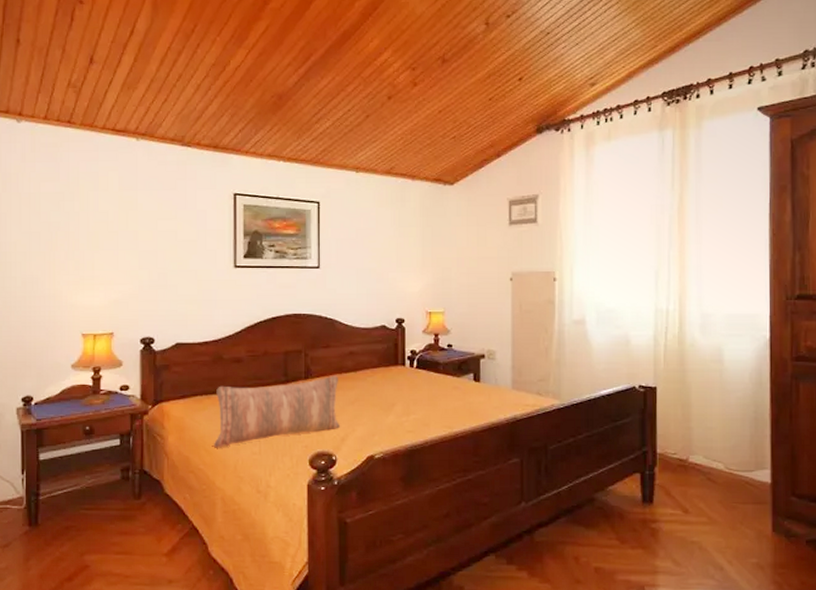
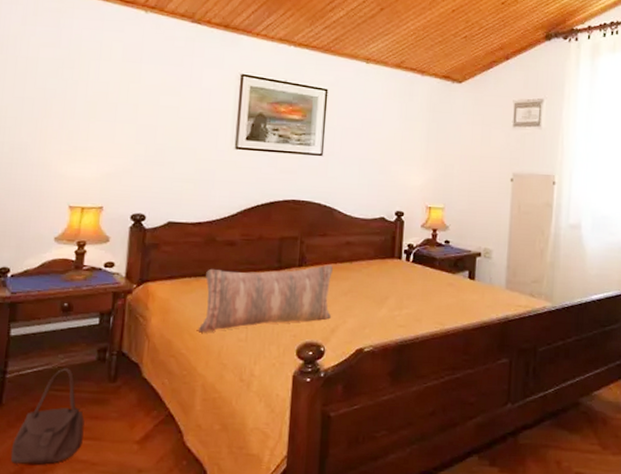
handbag: none [50,488,116,580] -> present [10,368,85,465]

